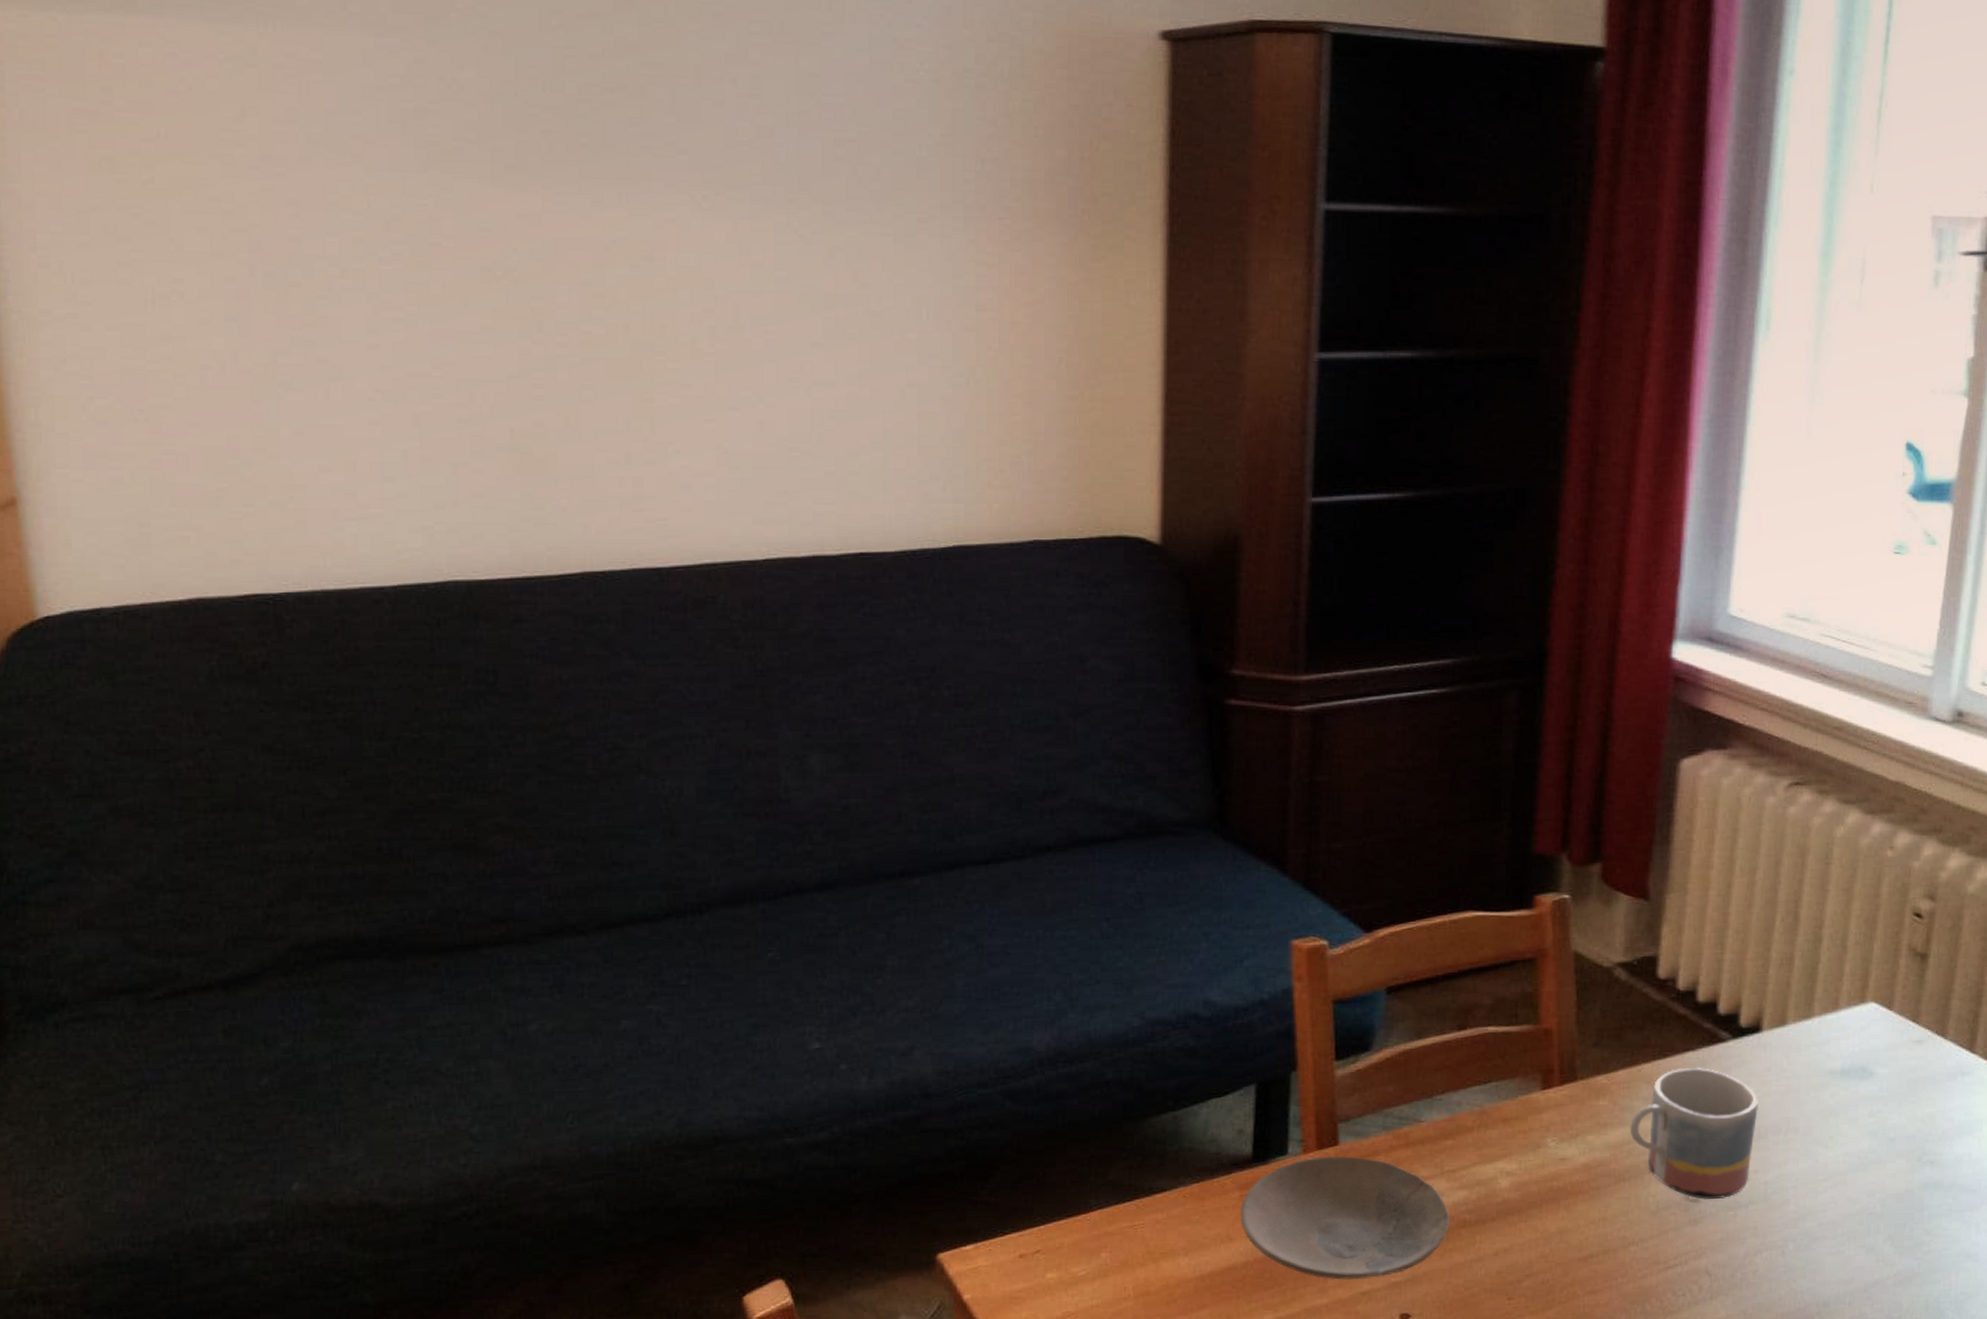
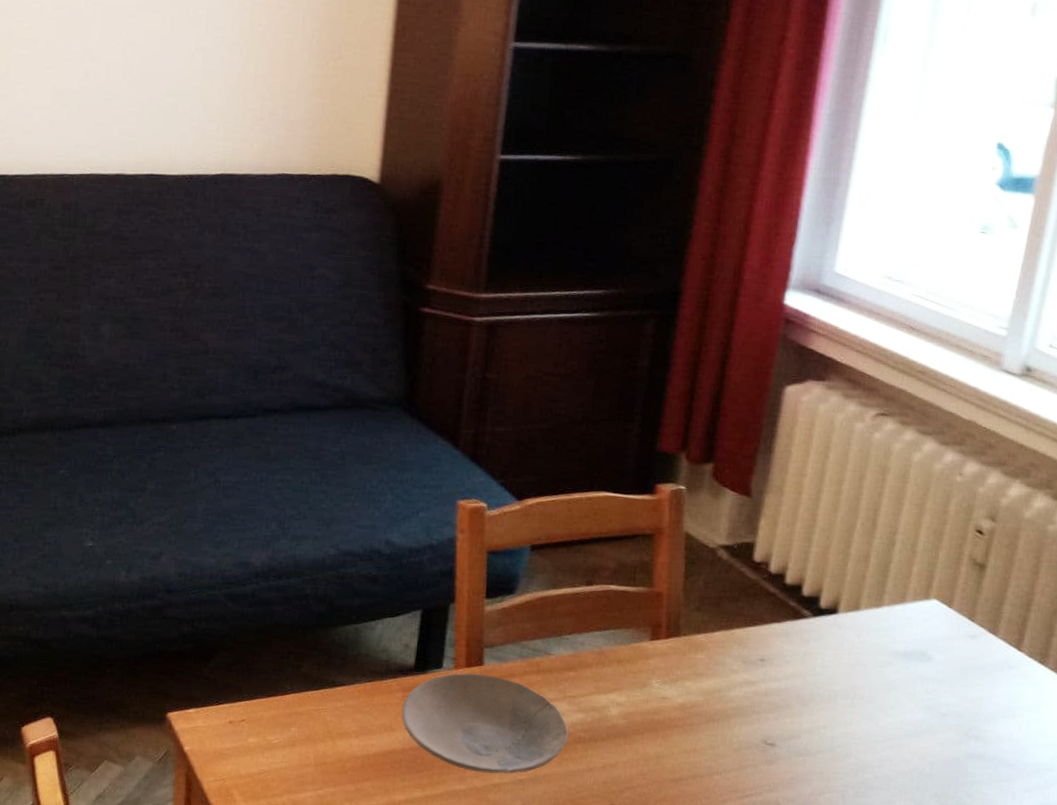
mug: present [1629,1067,1758,1199] -> none [720,636,831,746]

